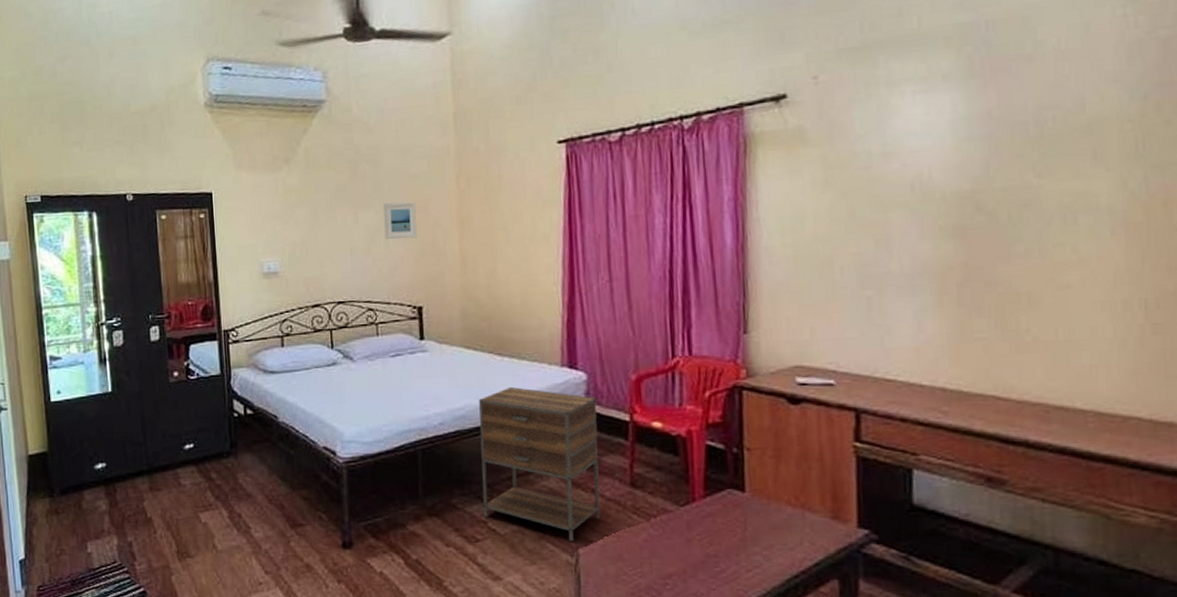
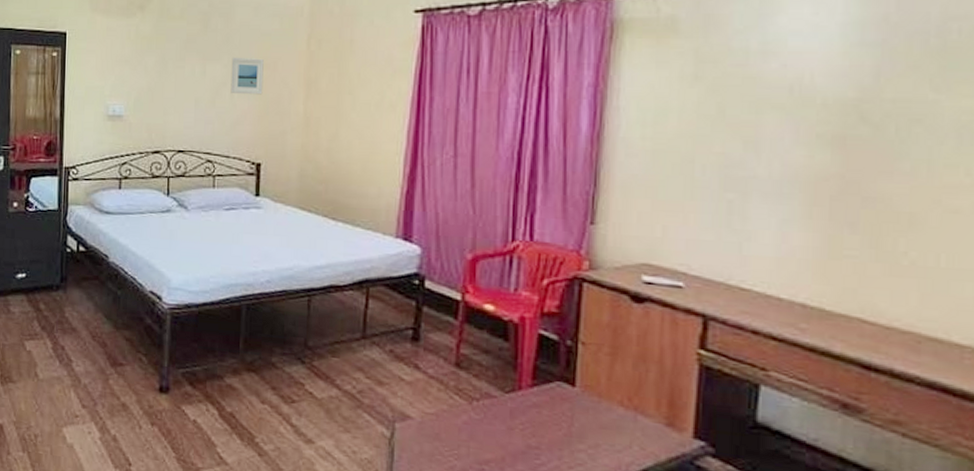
nightstand: present [479,387,600,542] -> none [302,253,429,415]

